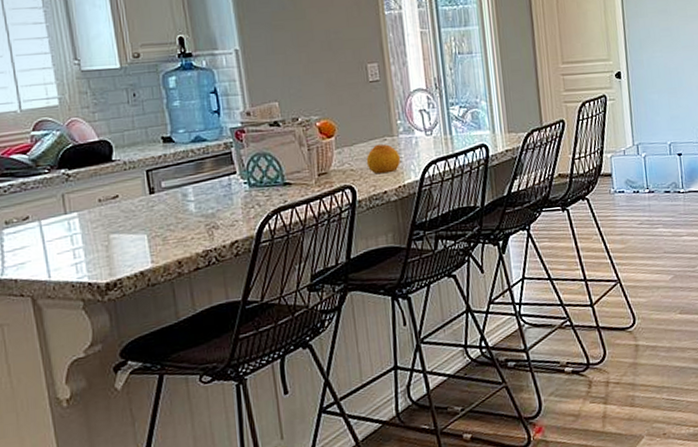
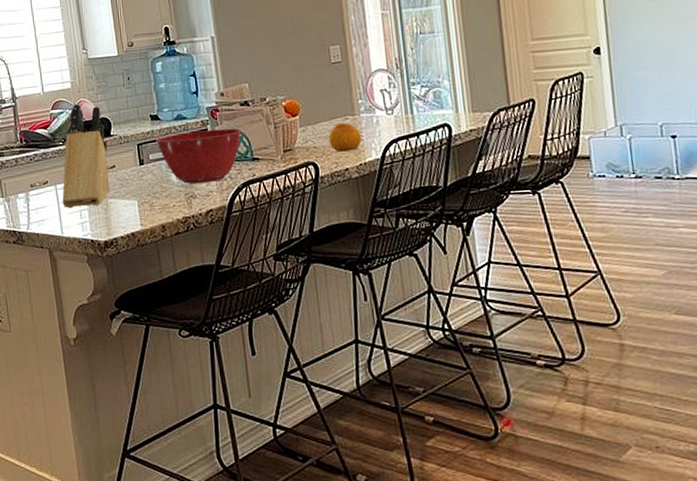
knife block: none [49,123,113,248] -> present [62,103,111,208]
mixing bowl: none [169,151,271,214] -> present [155,128,242,184]

